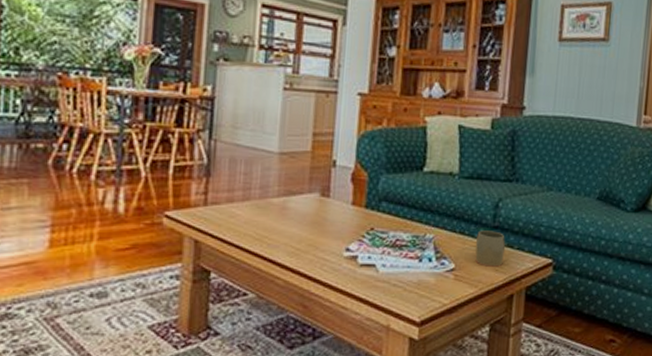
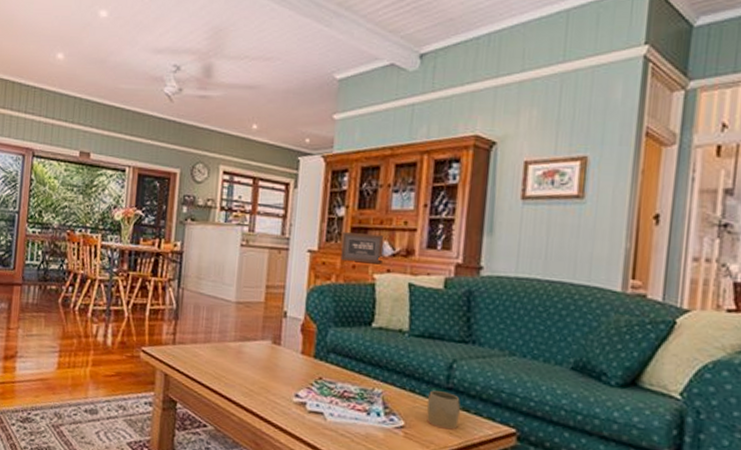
picture frame: none [392,73,436,107] -> present [340,232,385,265]

